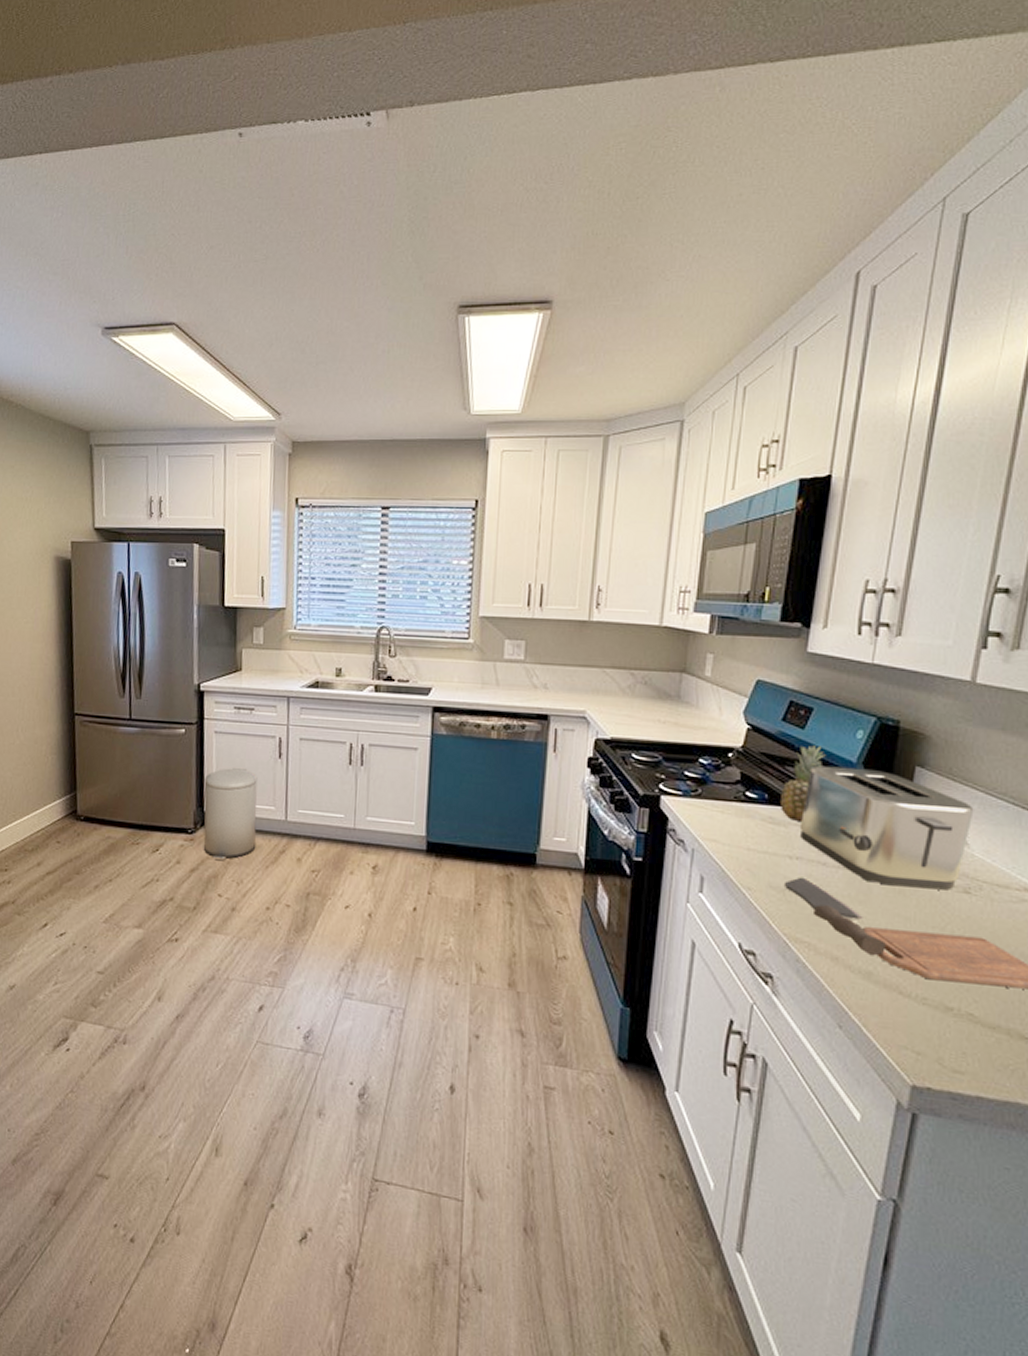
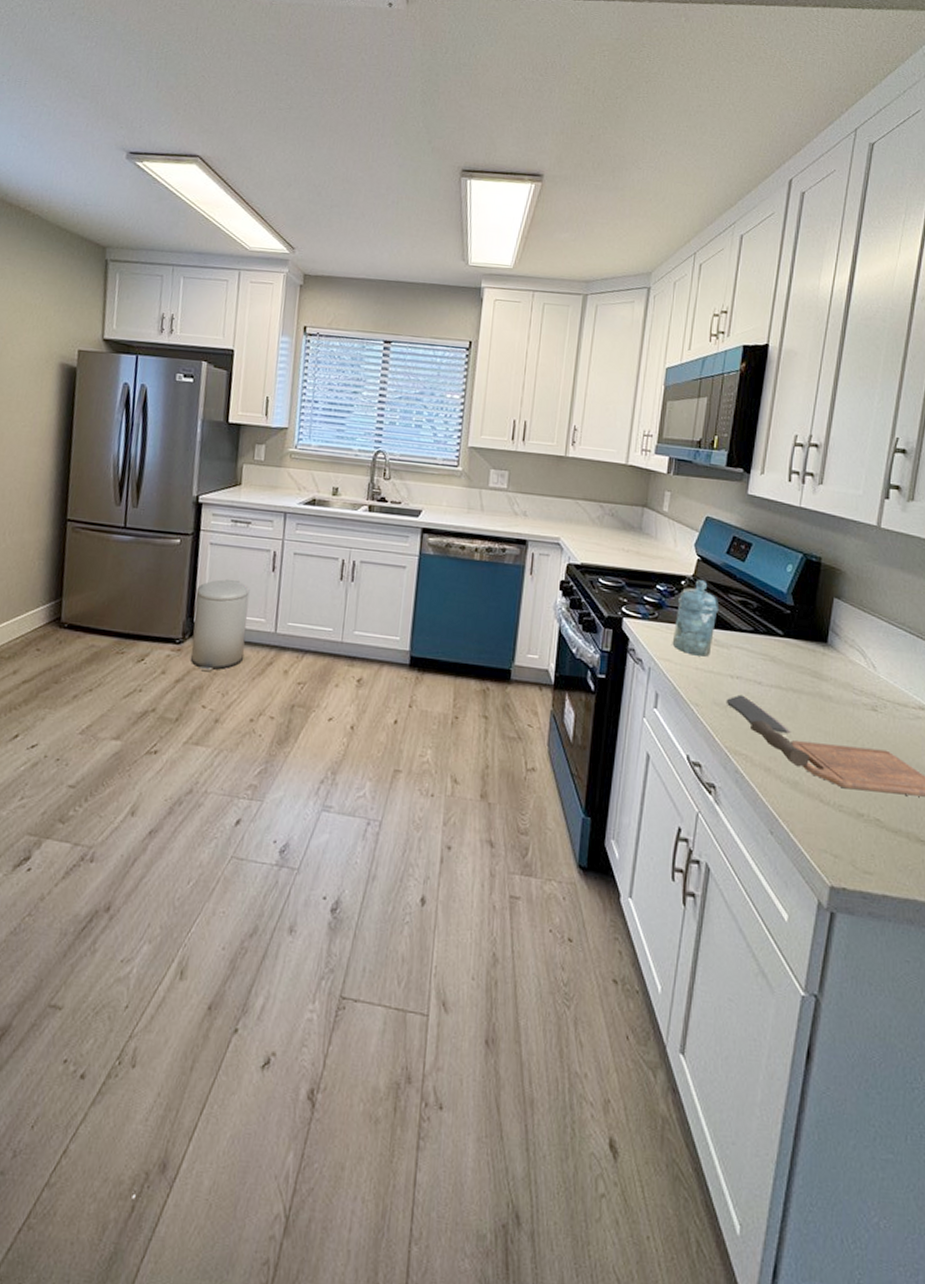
canister: none [719,751,775,836] -> present [672,580,720,657]
fruit: present [779,745,826,823] -> none [723,576,762,646]
toaster: present [799,765,974,891] -> none [739,594,880,708]

